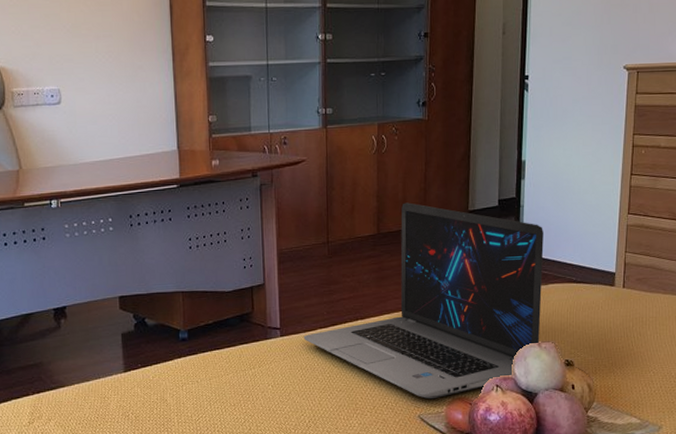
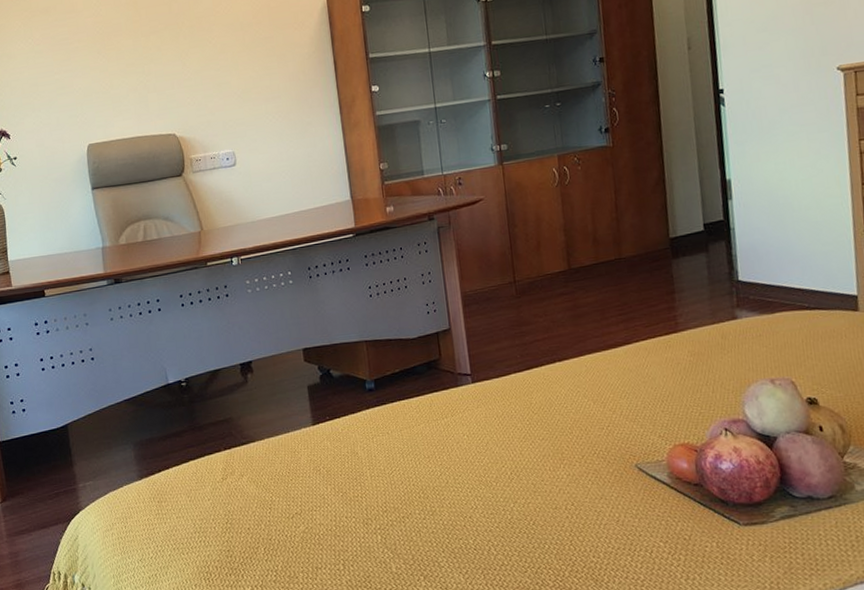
laptop: present [303,202,544,399] -> none [496,234,773,447]

